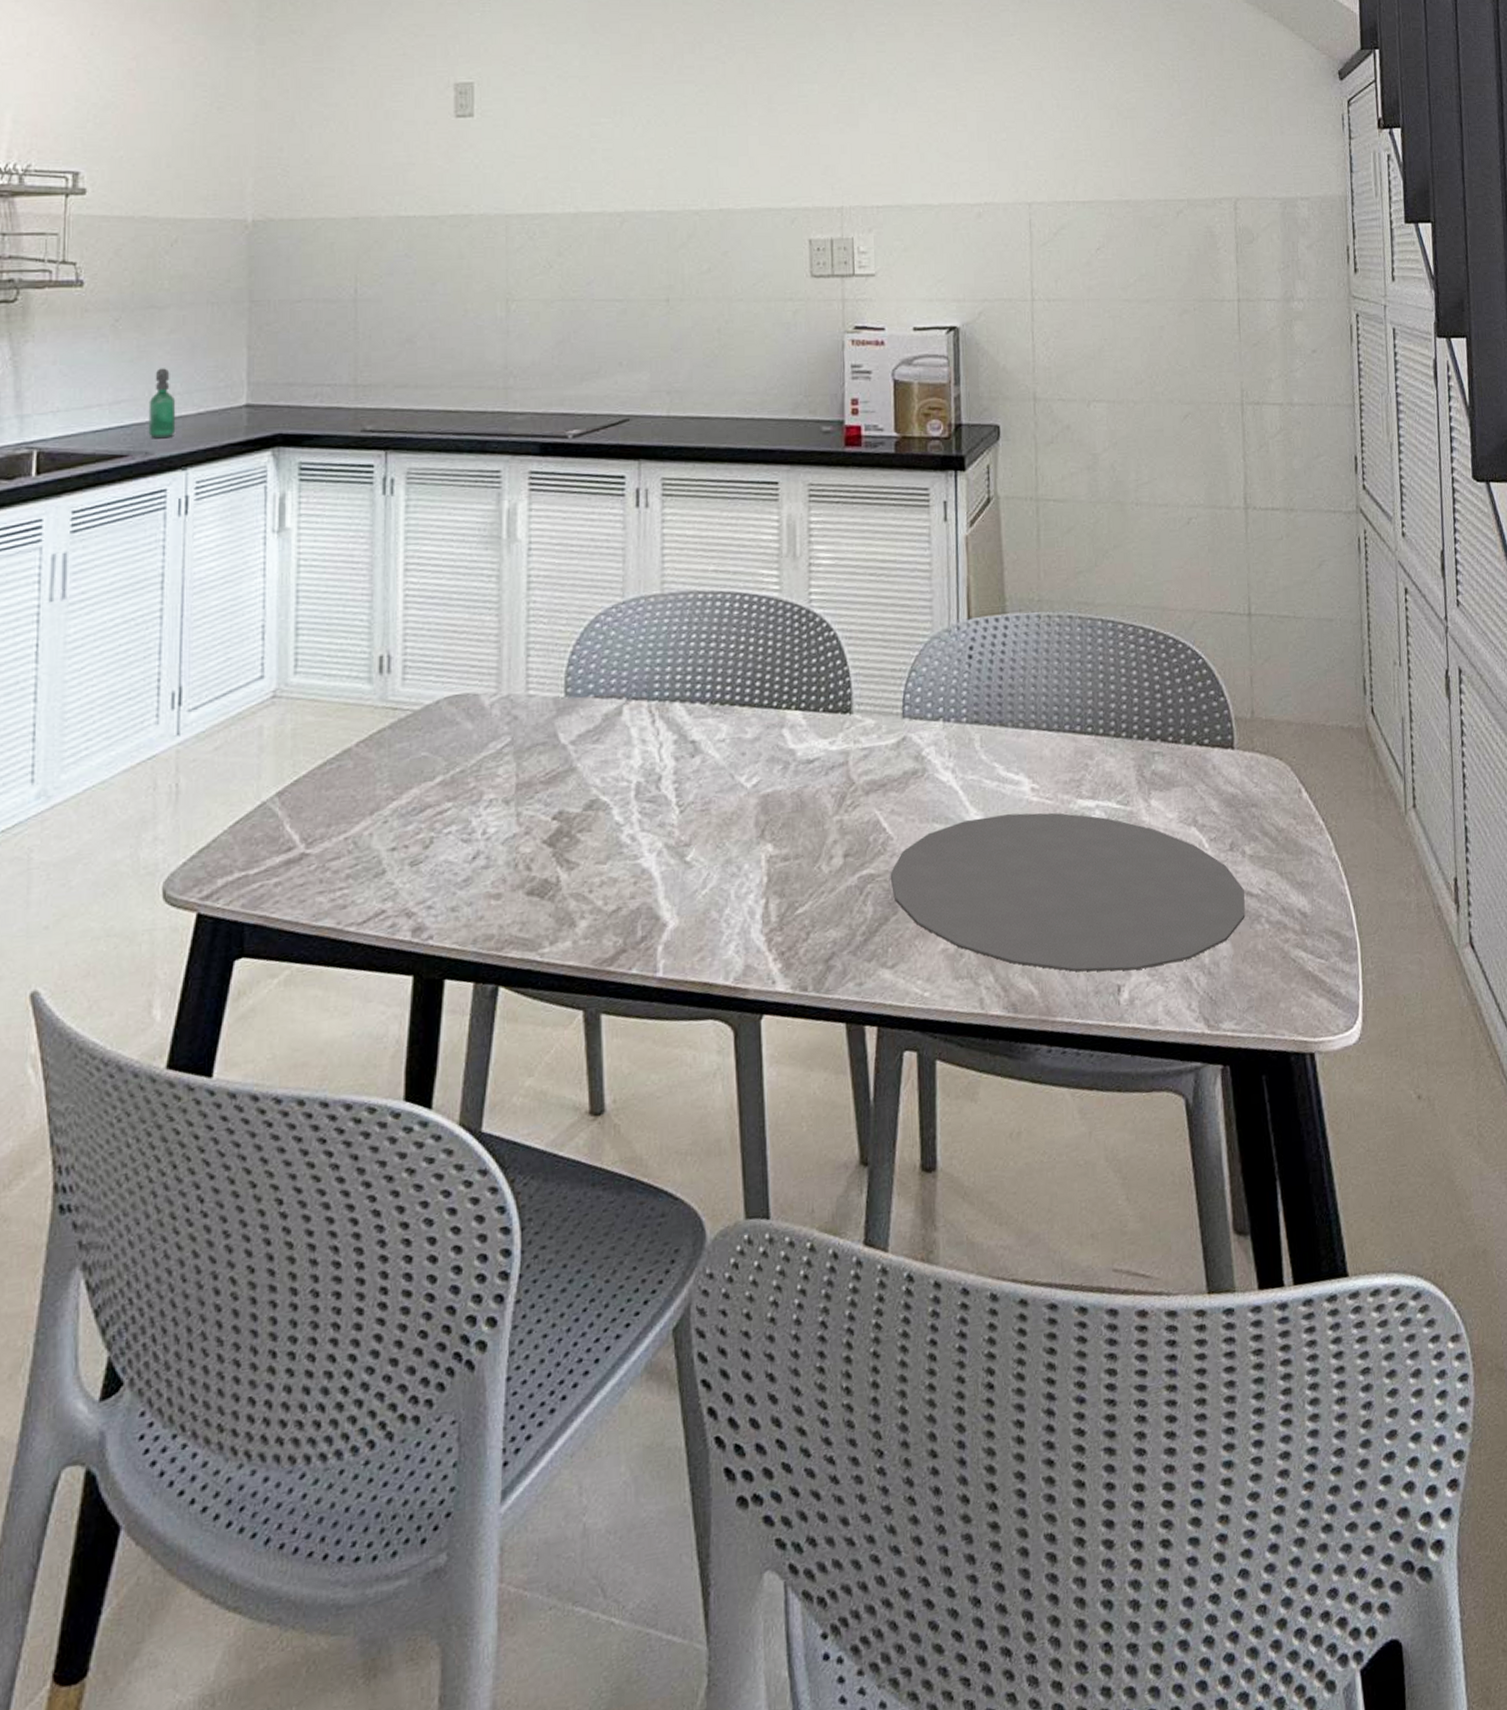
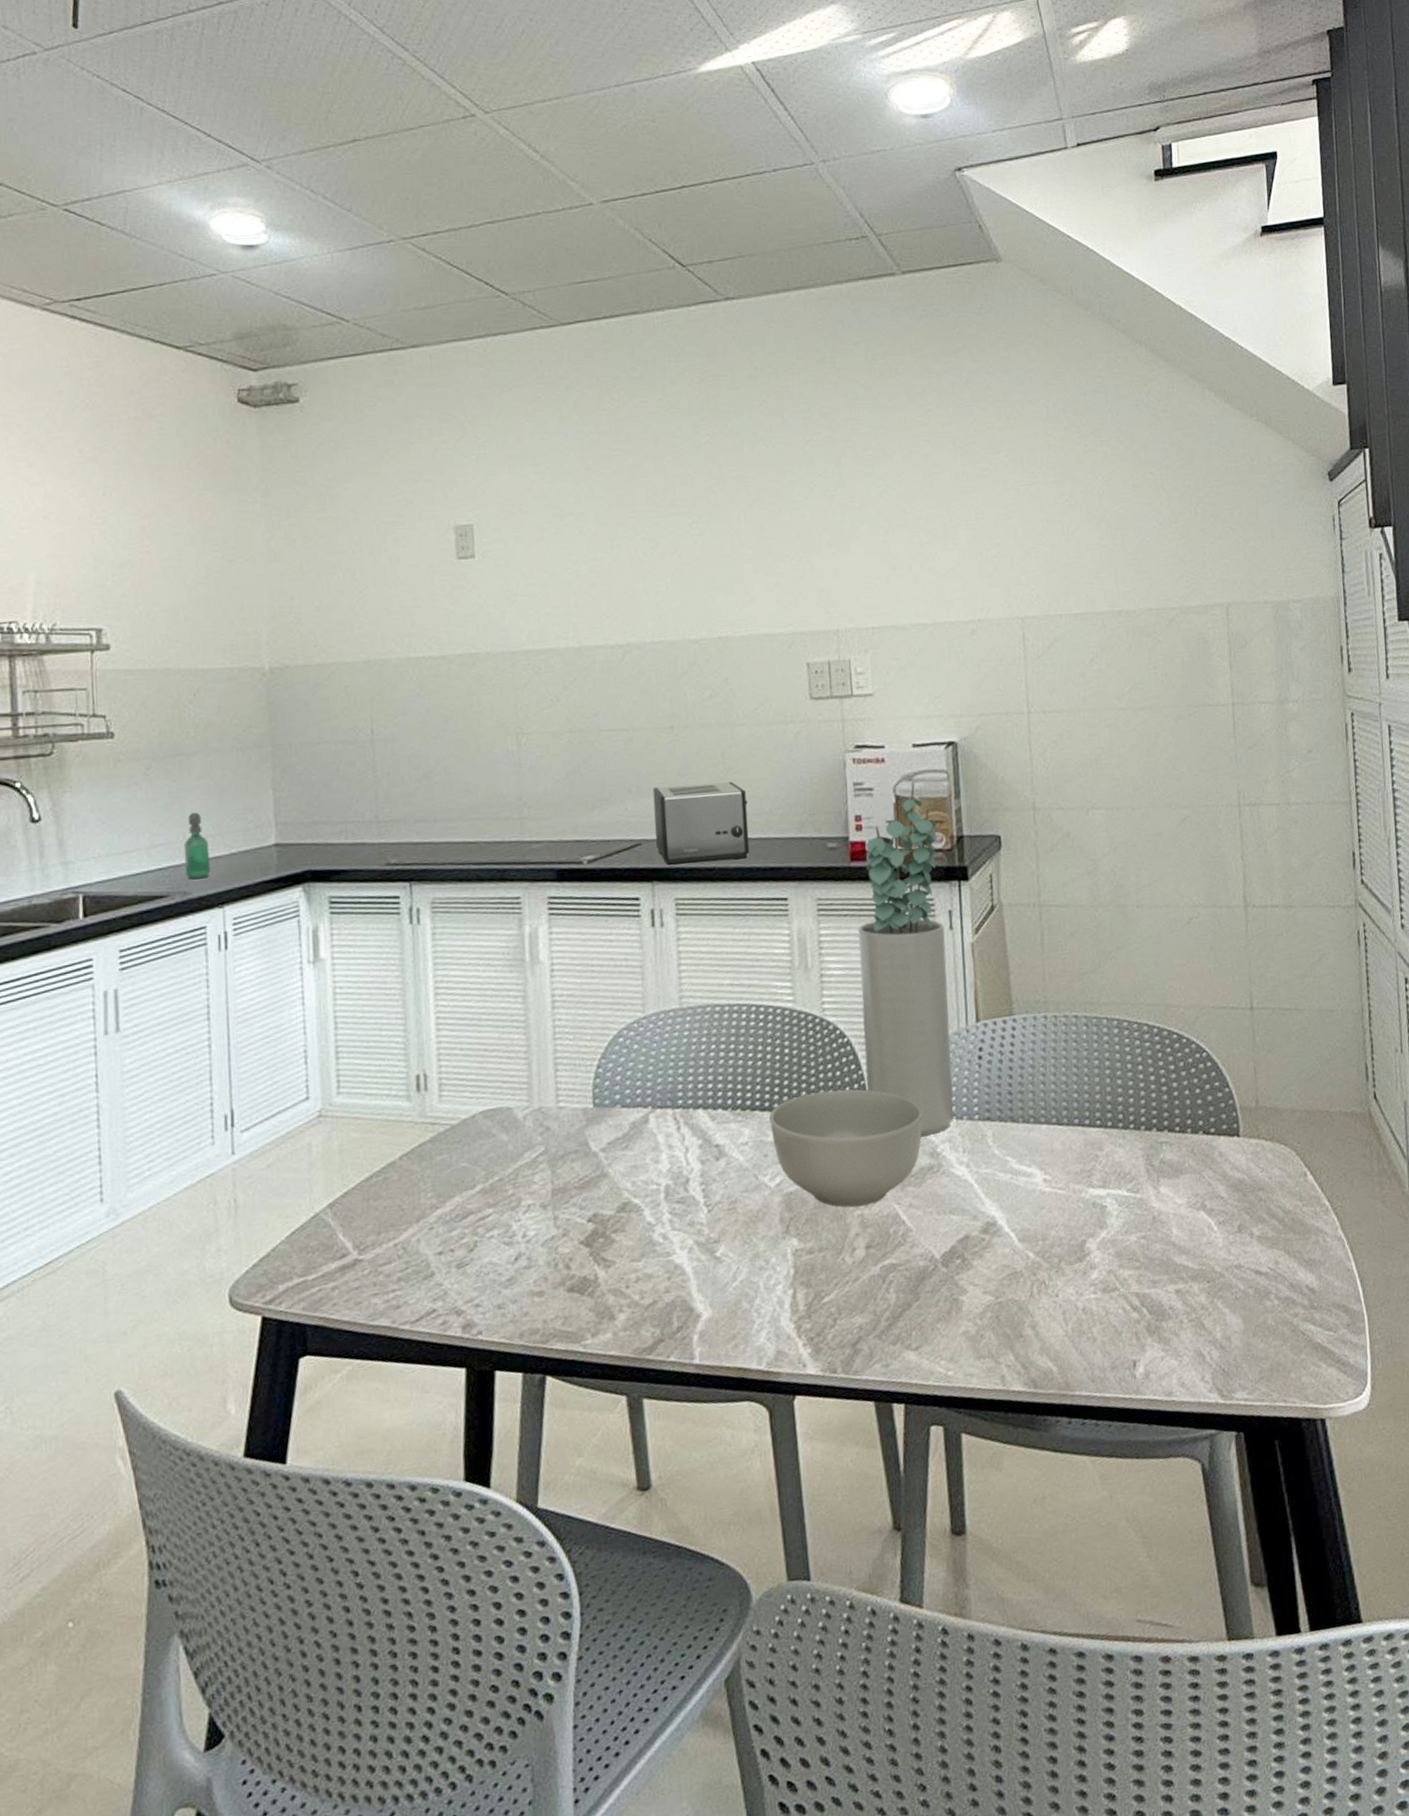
toaster: none [644,358,742,444] -> present [652,781,750,866]
bowl: none [748,685,909,812] -> present [768,1089,924,1208]
vase: none [849,366,941,738] -> present [858,781,954,1136]
placemat: present [890,812,1246,972] -> none [911,1201,1255,1349]

